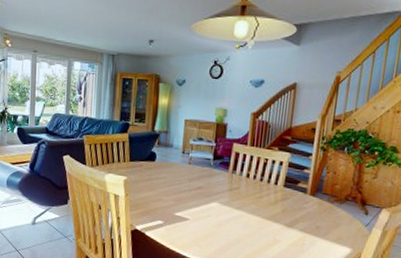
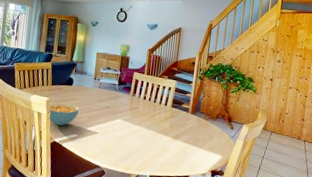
cereal bowl: none [126,181,164,211] -> present [48,101,79,126]

